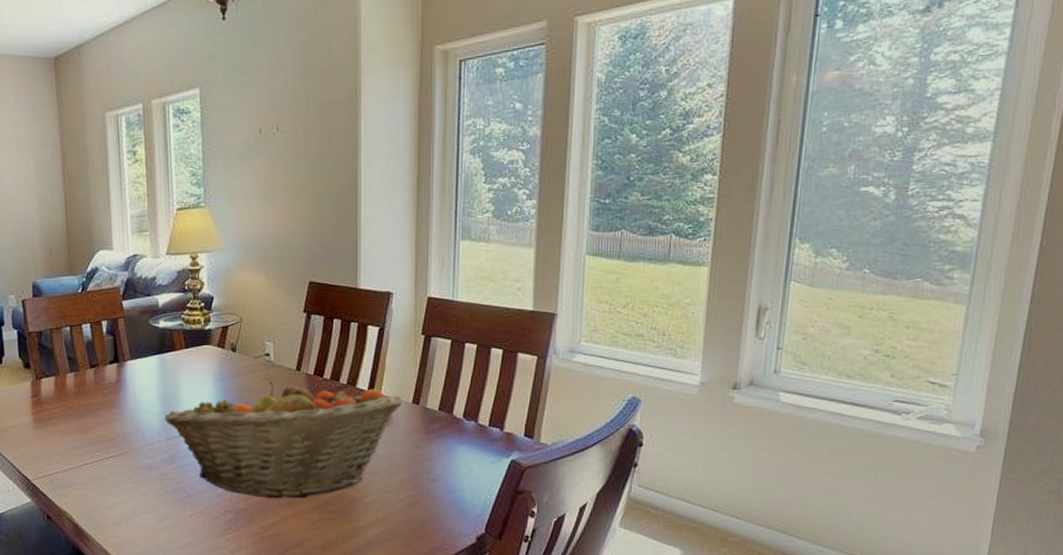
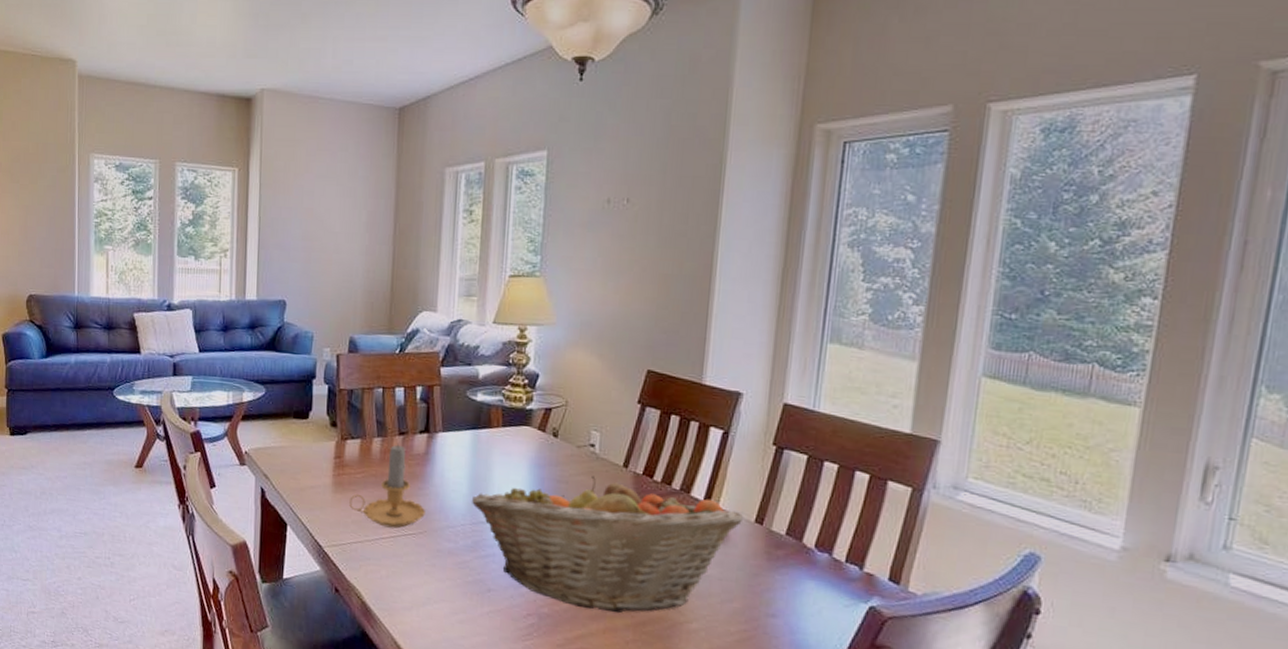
candle: none [51,375,123,454] -> present [349,443,425,529]

